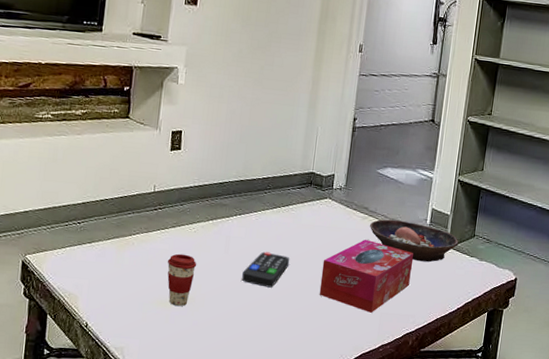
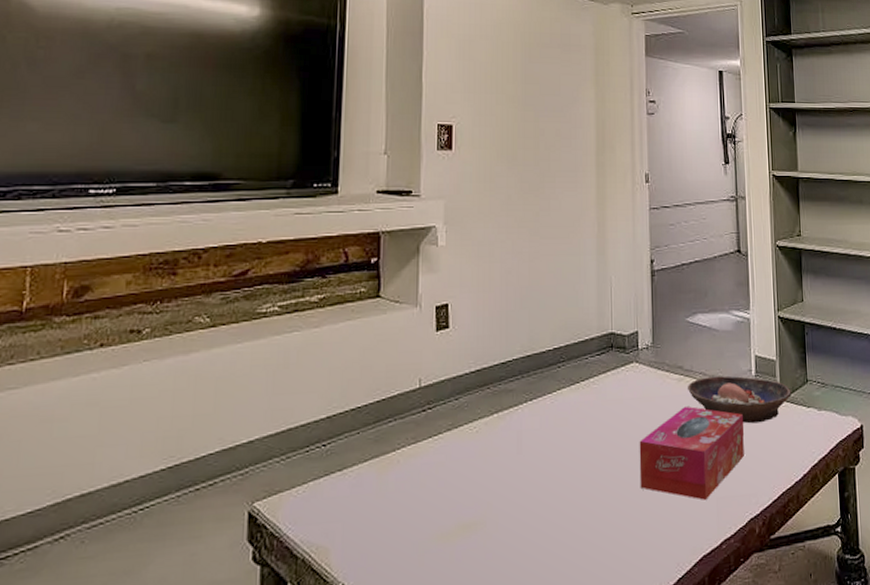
coffee cup: present [167,253,197,307] -> none [445,464,484,538]
remote control: present [242,251,290,288] -> none [543,442,599,490]

